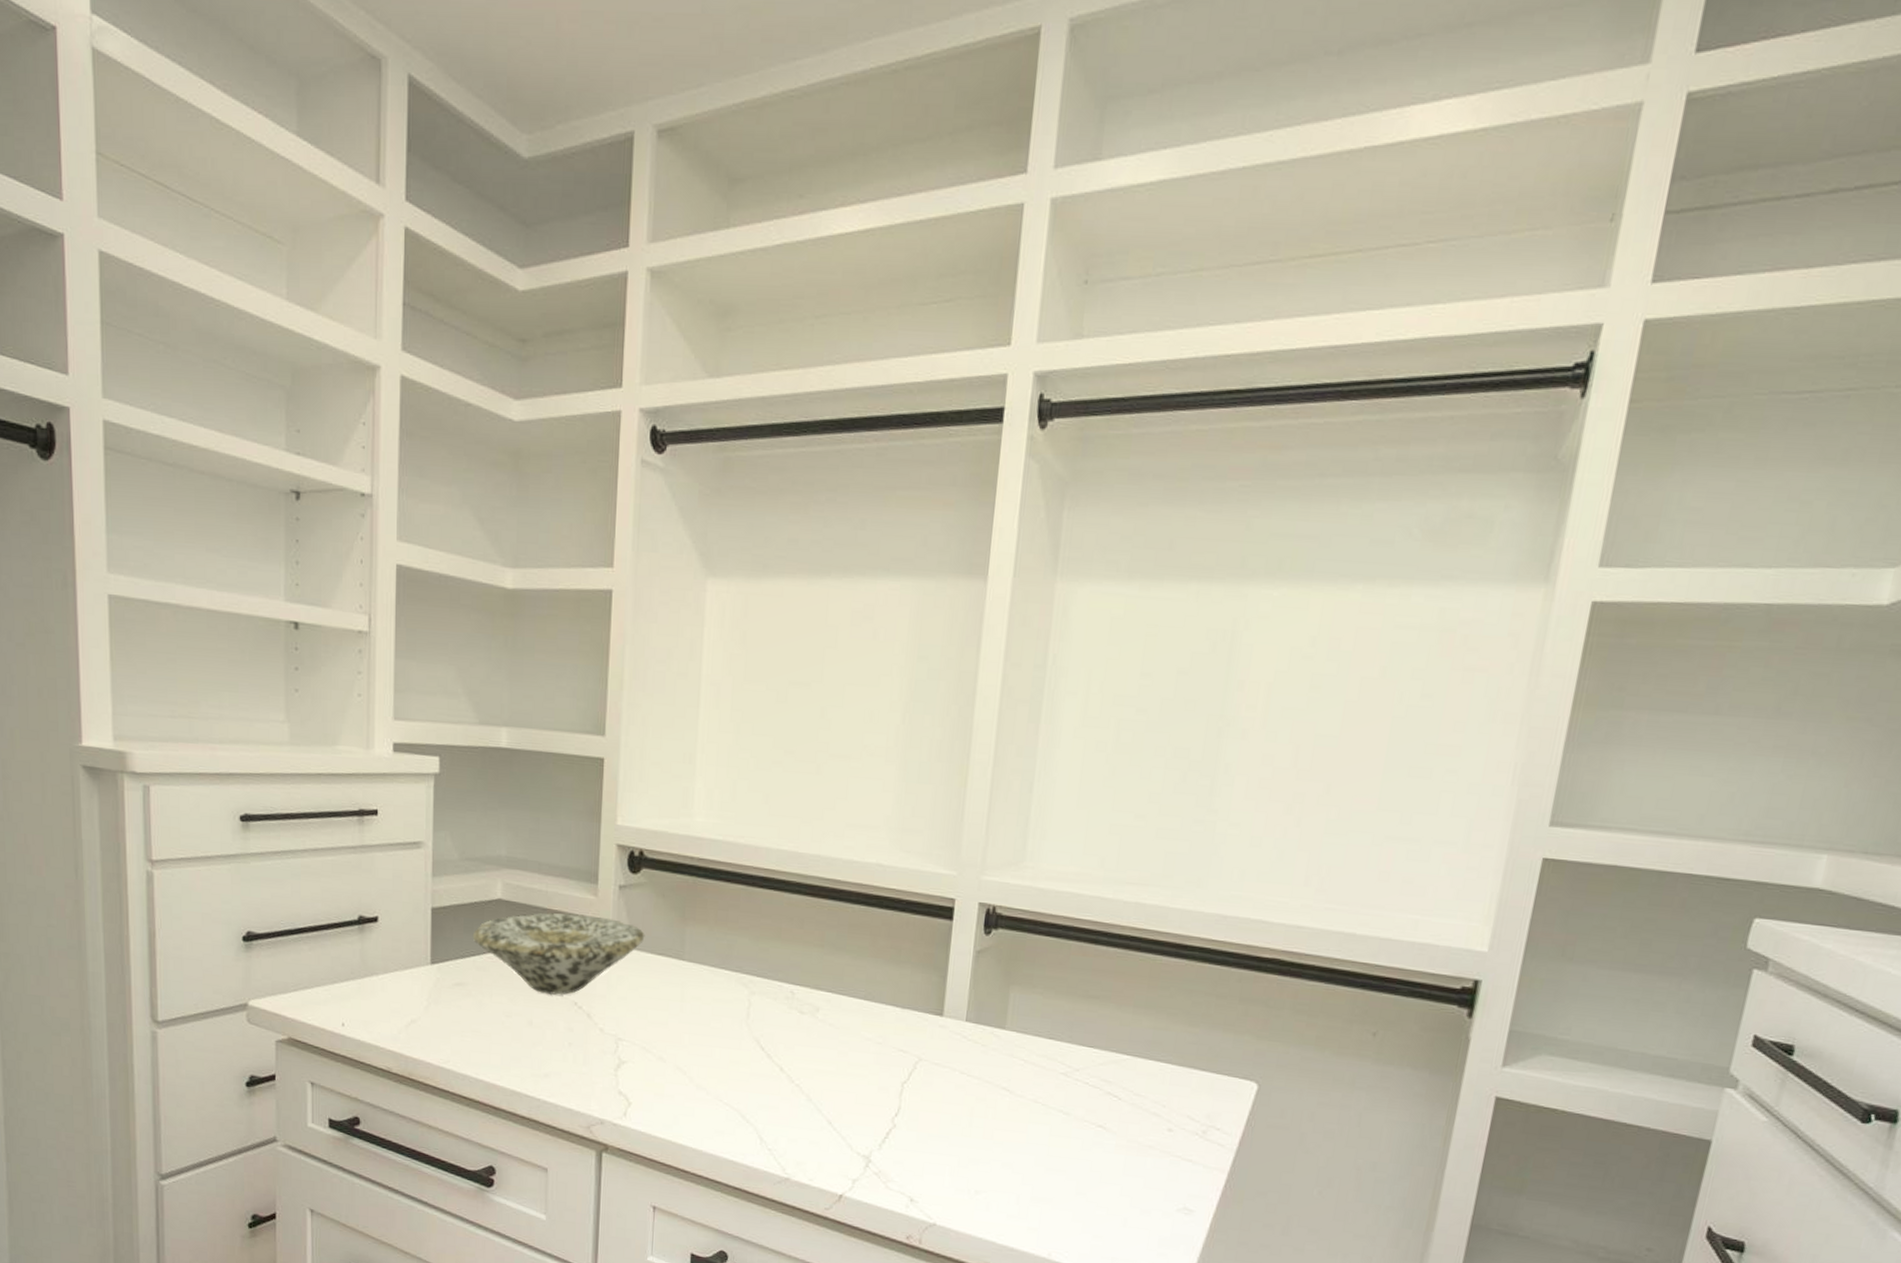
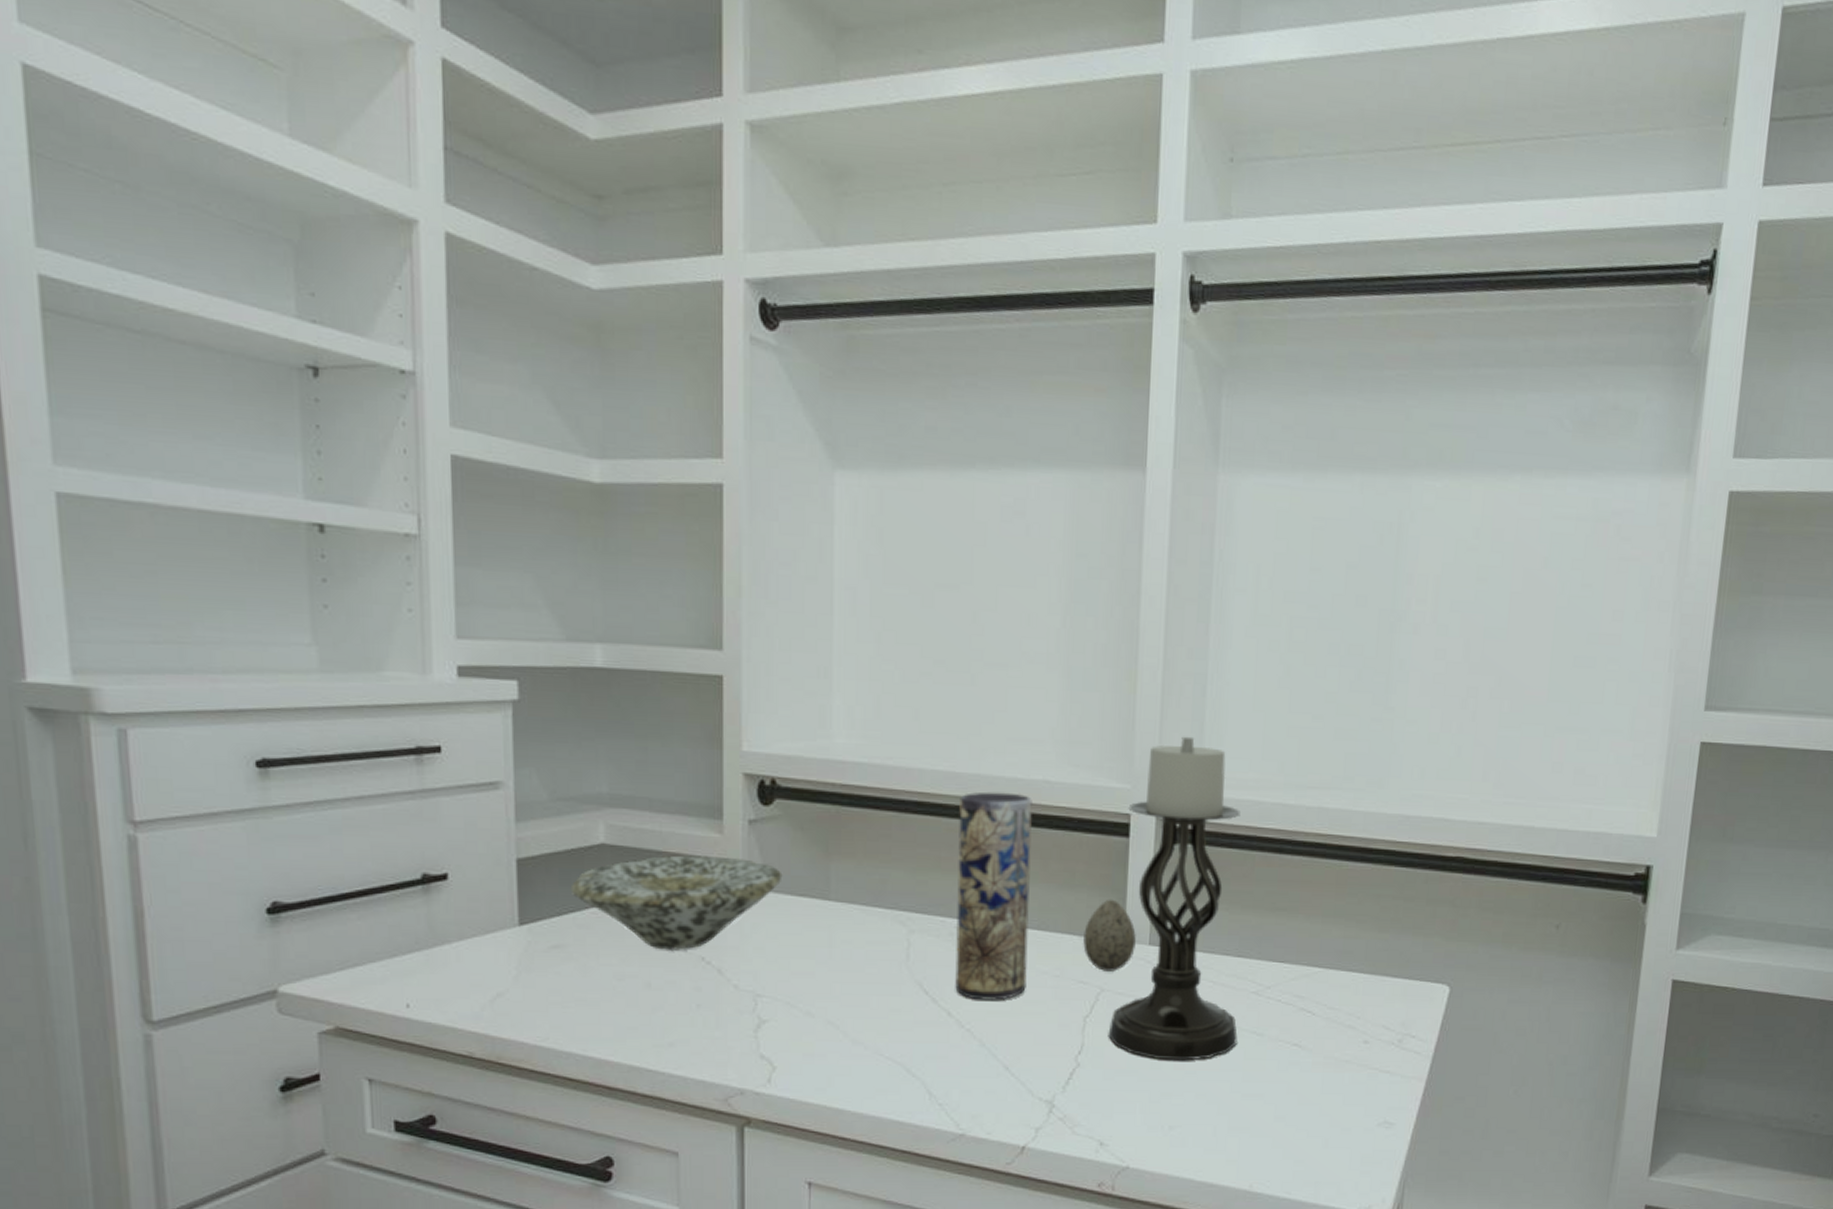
vase: none [788,871,866,1061] -> present [955,791,1032,1000]
decorative egg: none [905,976,954,1043] -> present [1083,899,1136,971]
candle holder: none [923,829,1060,1132] -> present [1108,736,1240,1061]

